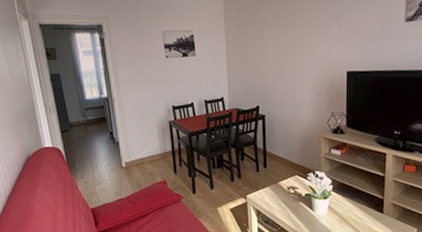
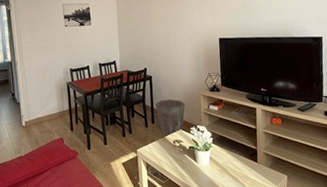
waste bin: none [268,141,302,182] -> present [155,99,185,136]

